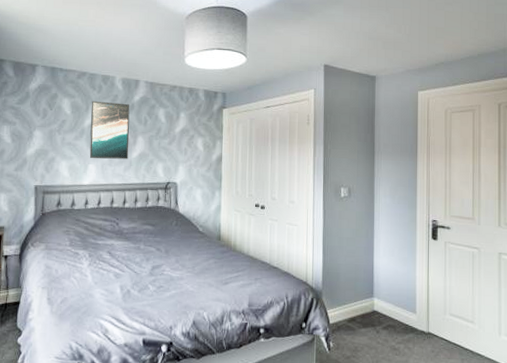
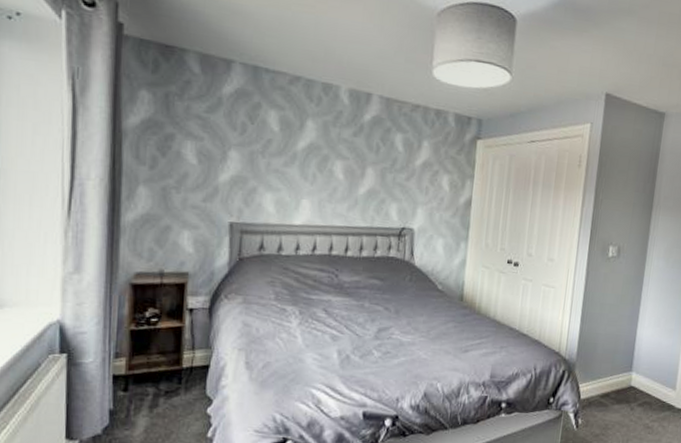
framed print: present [89,100,130,160] -> none [302,116,359,196]

